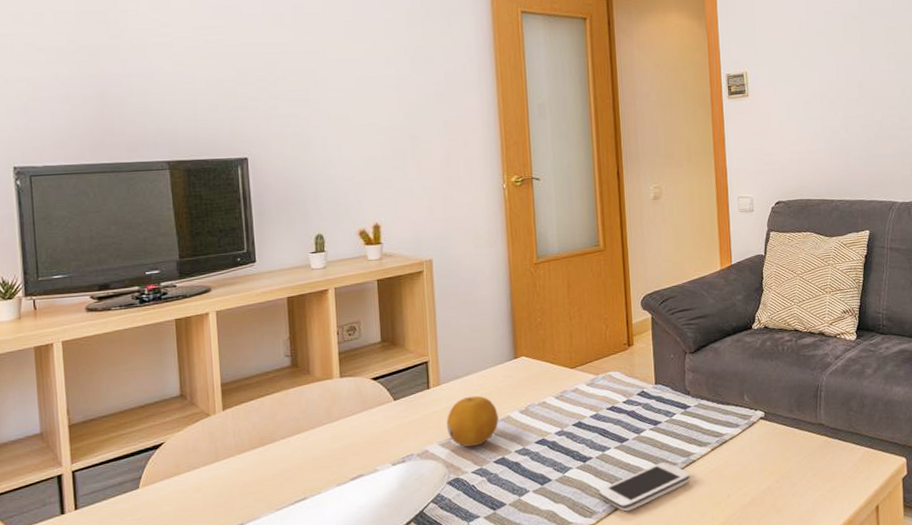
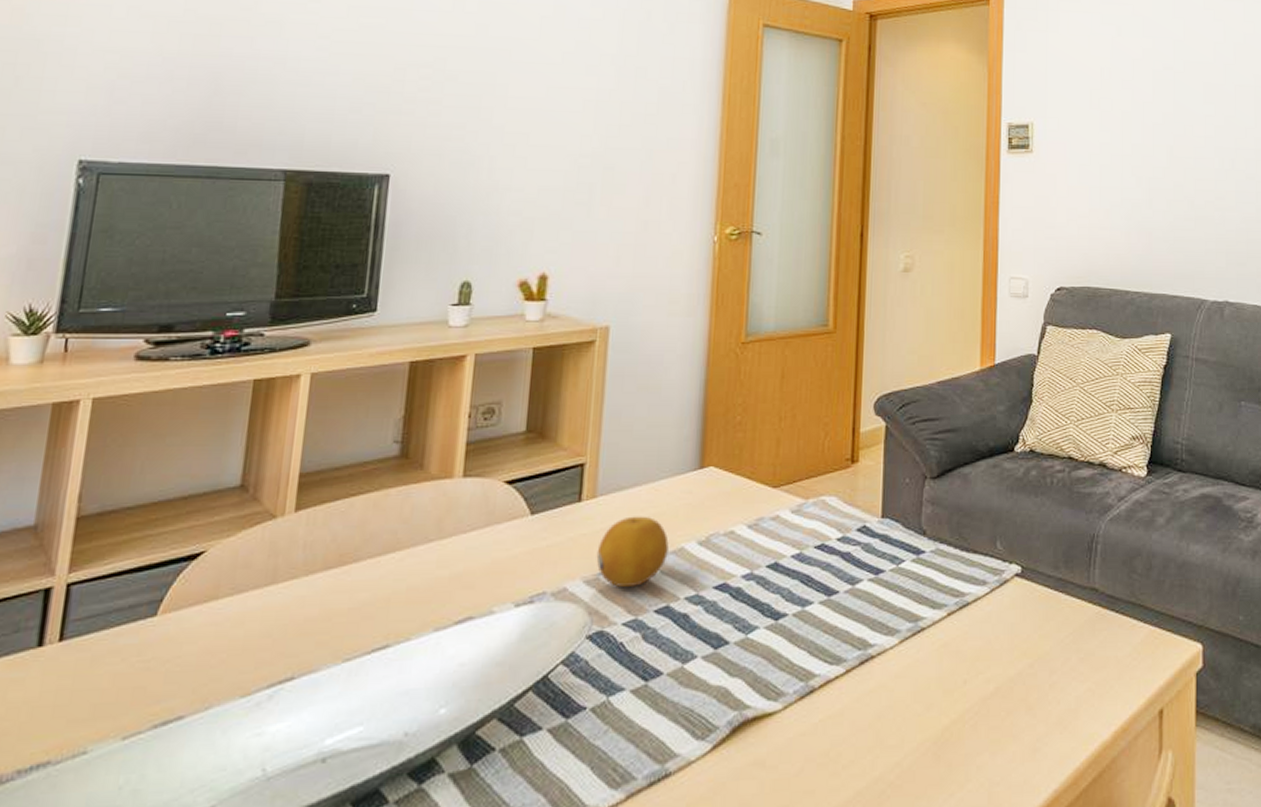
smartphone: present [598,462,691,512] -> none [790,628,917,695]

